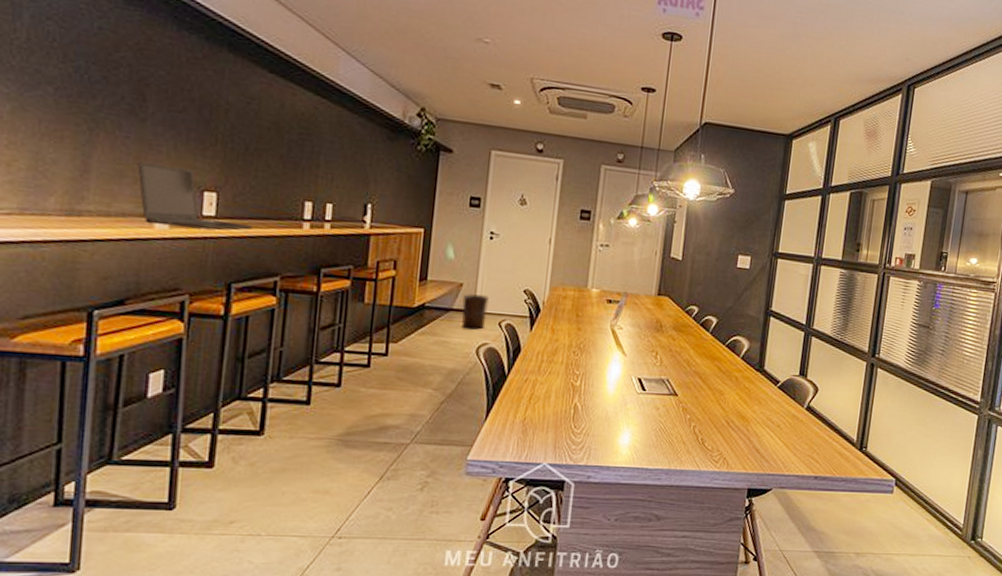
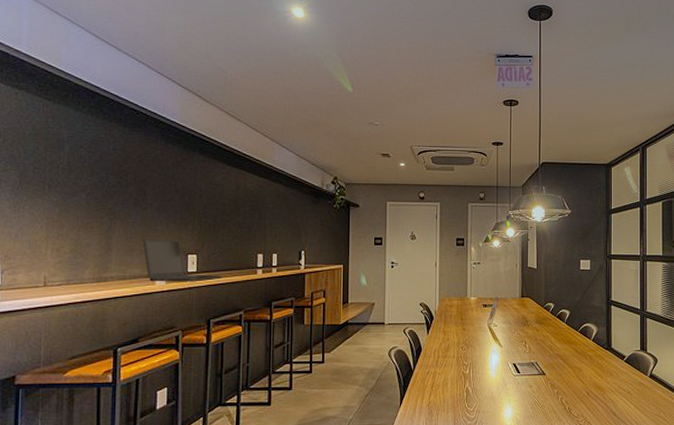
waste bin: present [462,294,490,330] -> none [375,310,395,337]

